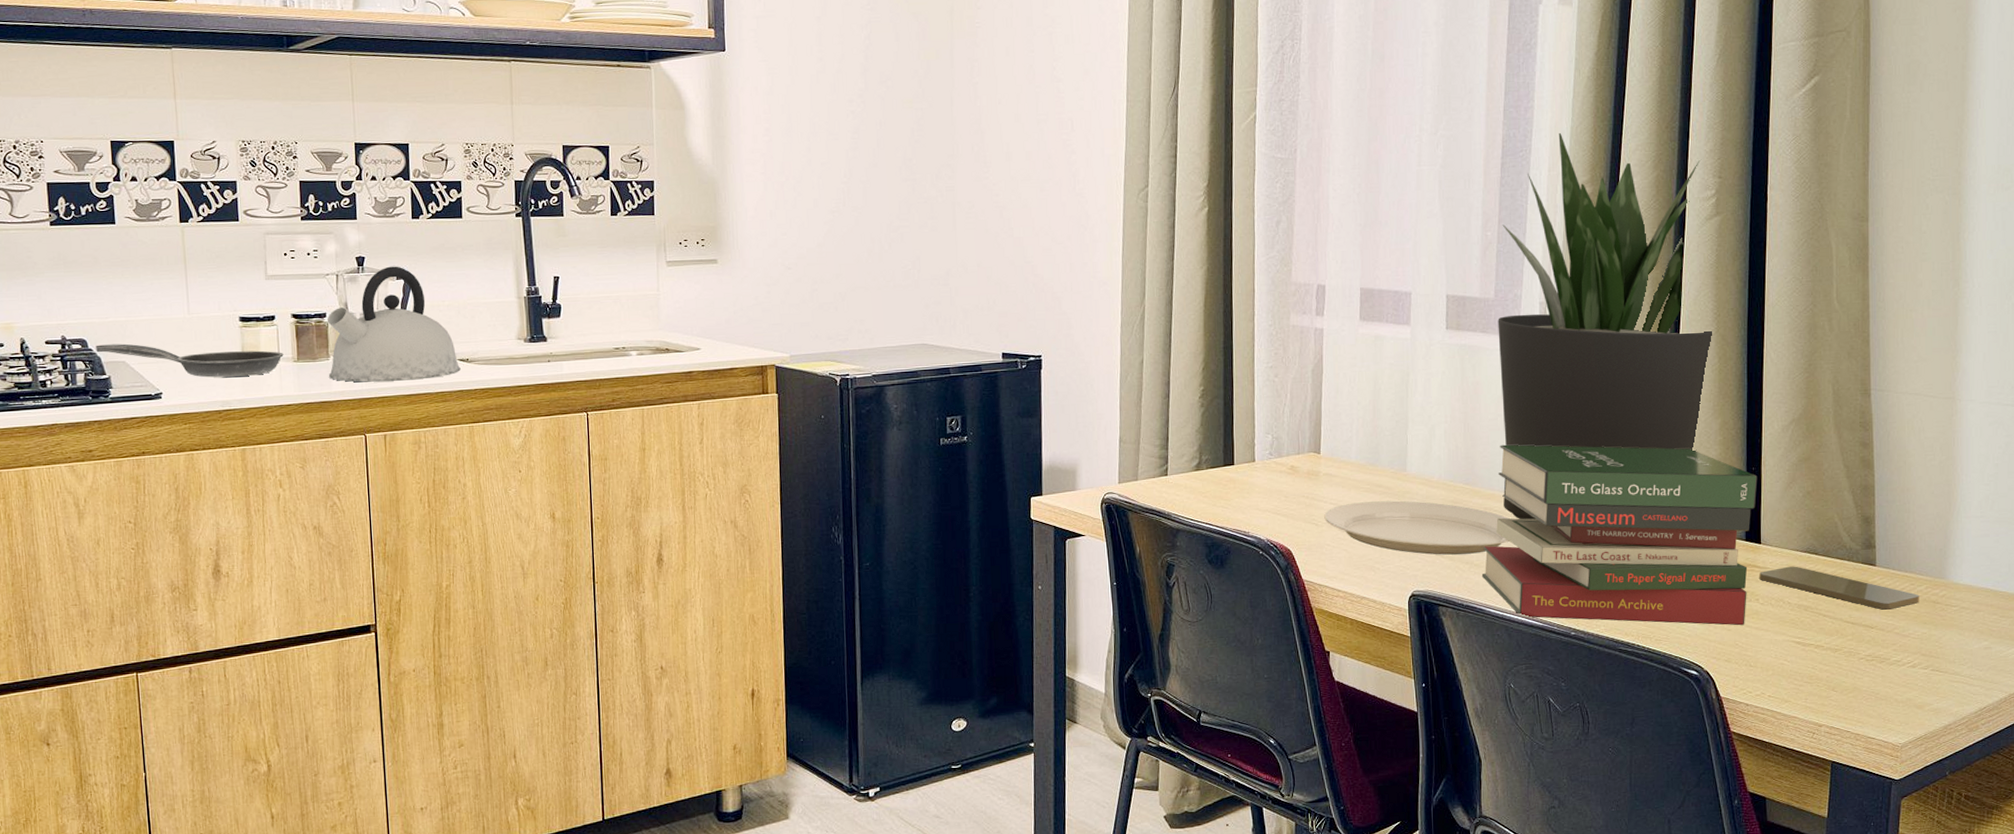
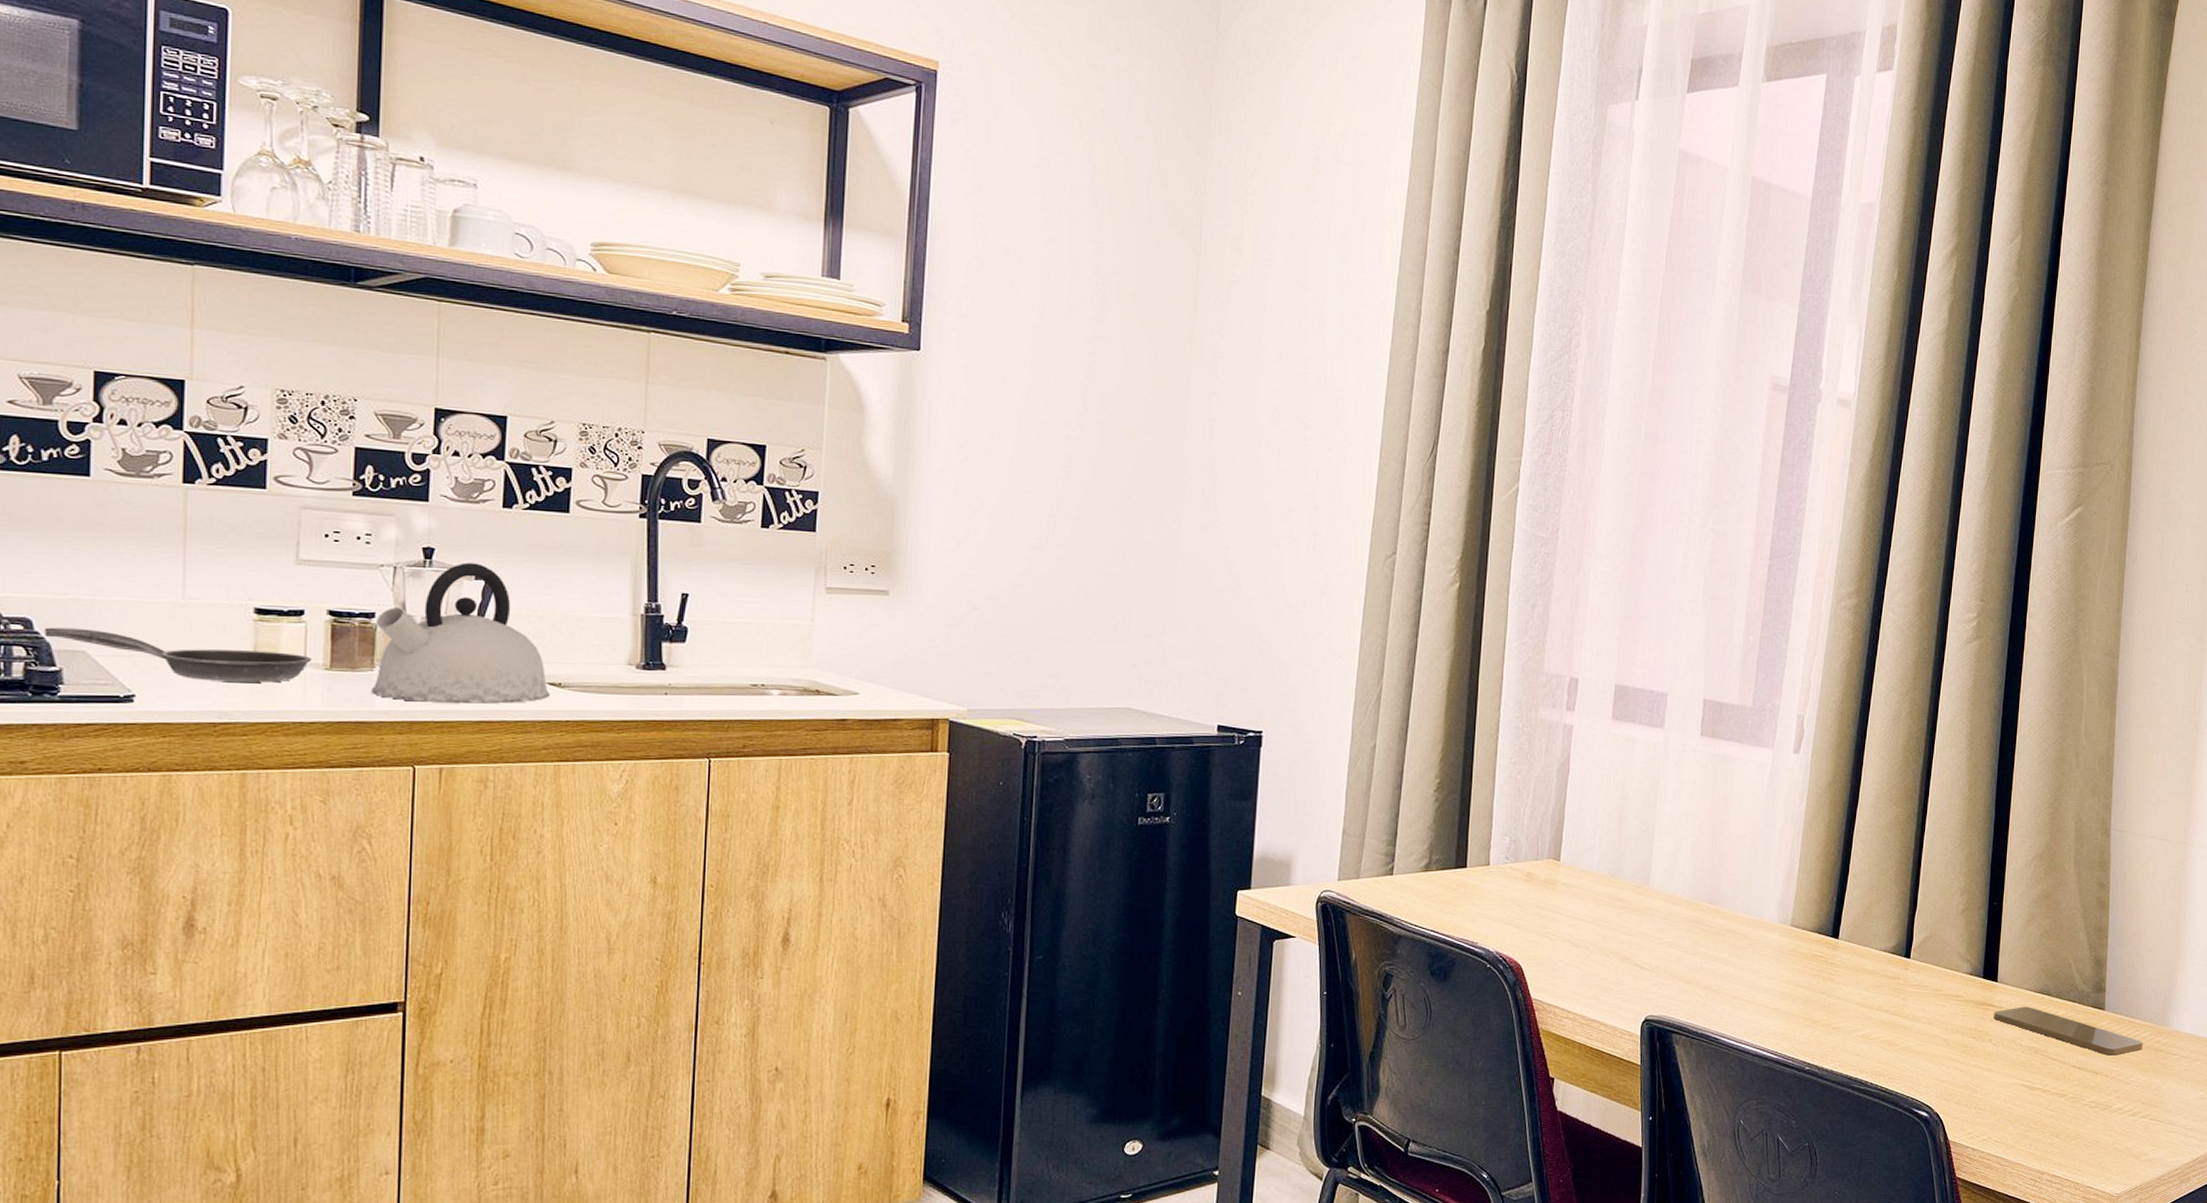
plate: present [1324,500,1510,555] -> none [1559,916,1752,978]
books: present [1481,444,1758,626] -> none [1718,863,1999,1067]
planter: present [1498,132,1712,520] -> none [1746,538,1966,945]

